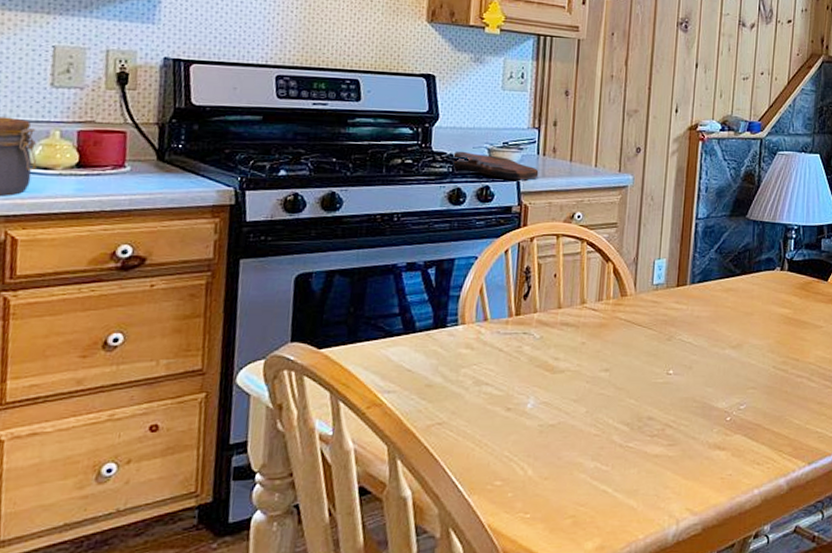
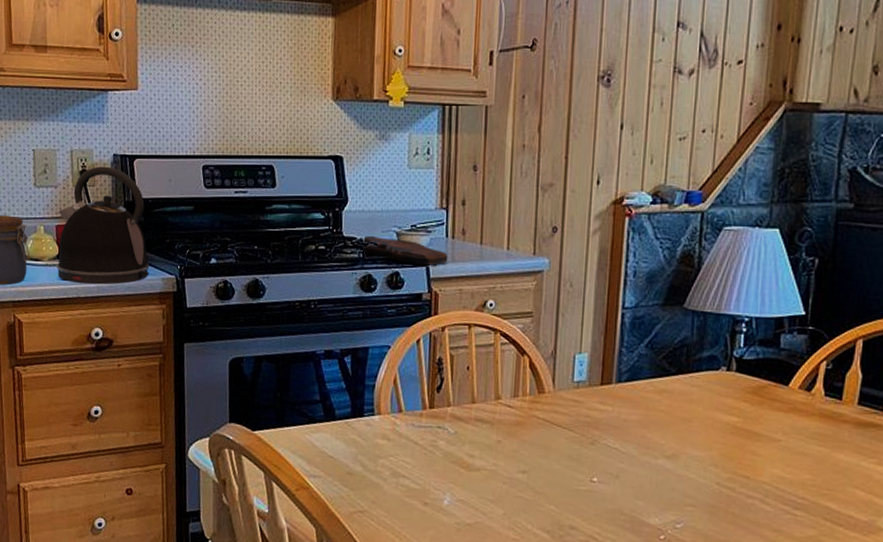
kettle: none [74,69,202,198] -> present [56,166,150,285]

